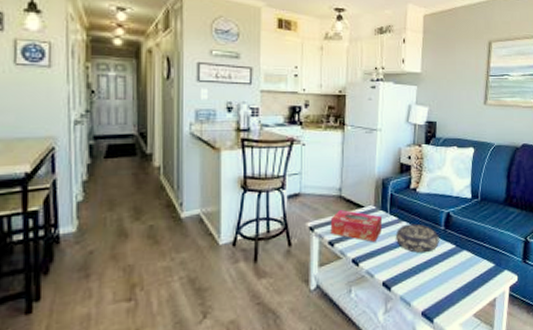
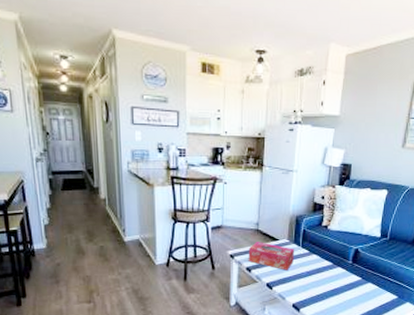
decorative bowl: present [396,223,439,253] -> none [307,257,346,283]

